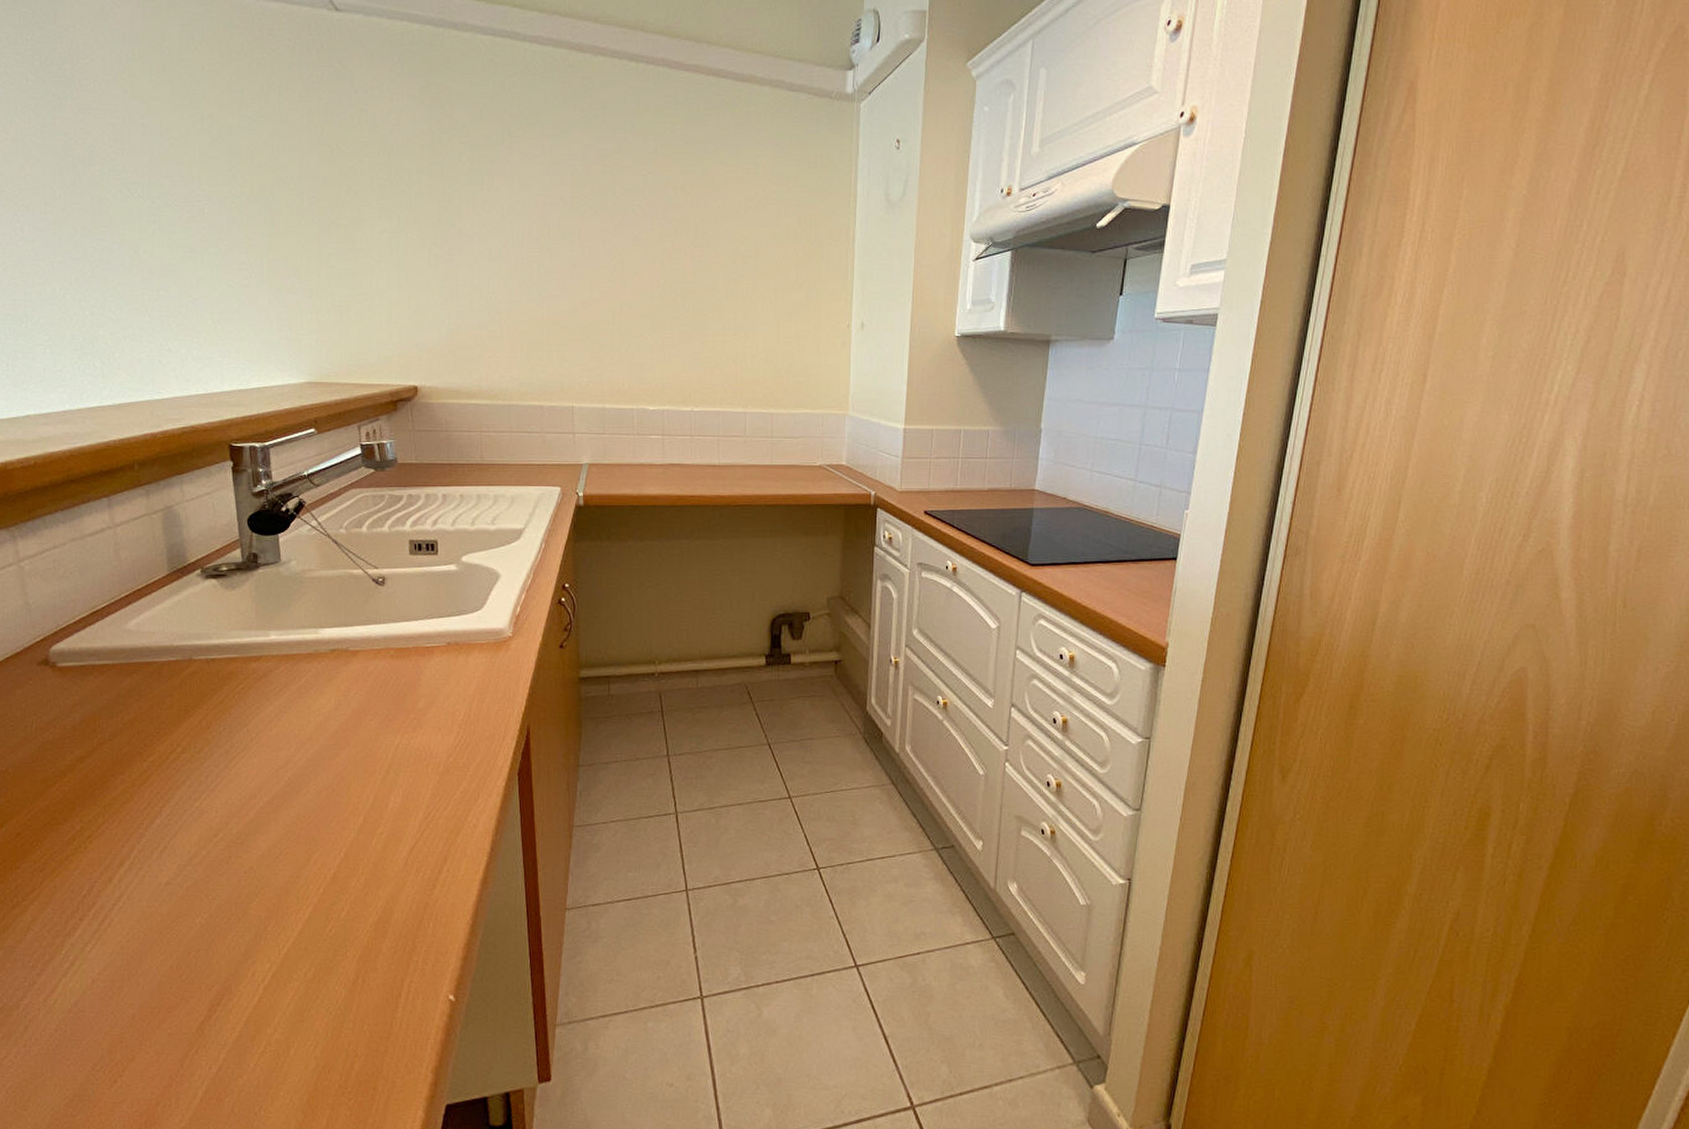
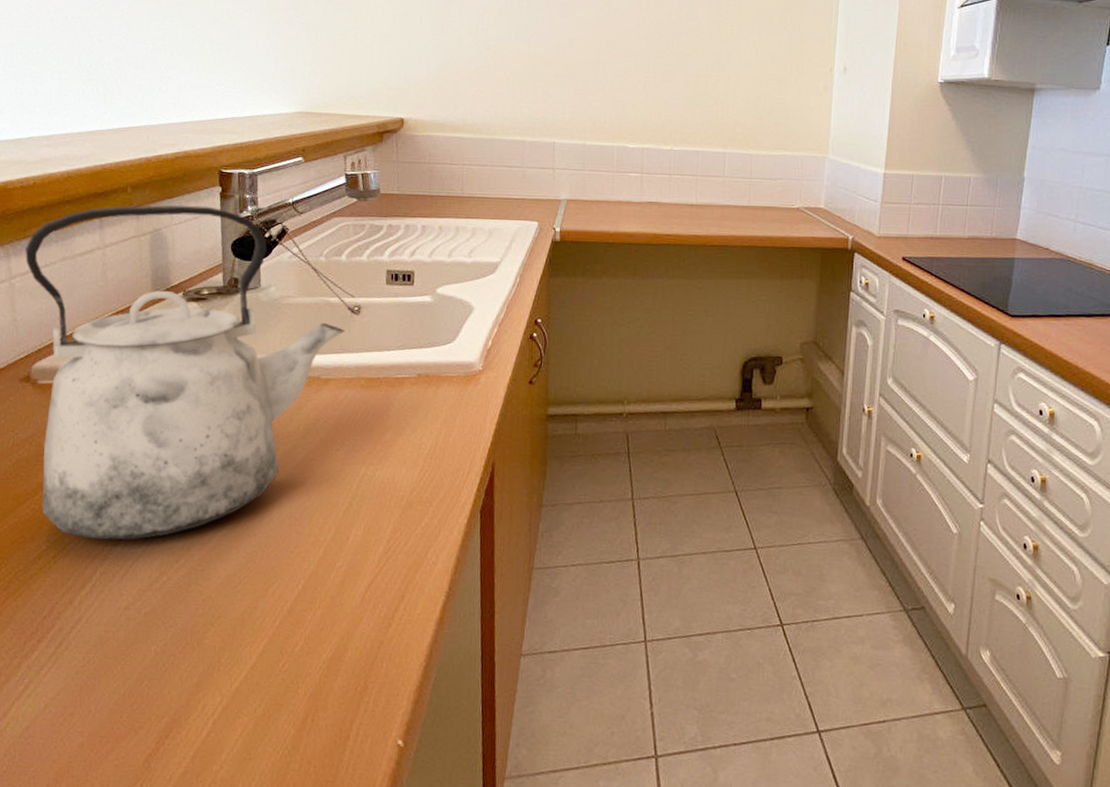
kettle: none [32,481,371,819] -> present [25,205,345,541]

